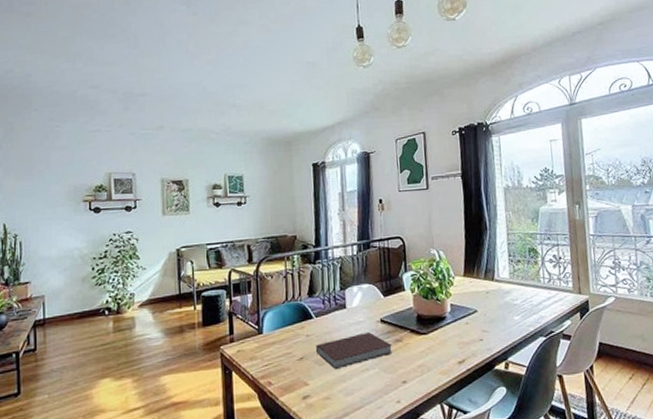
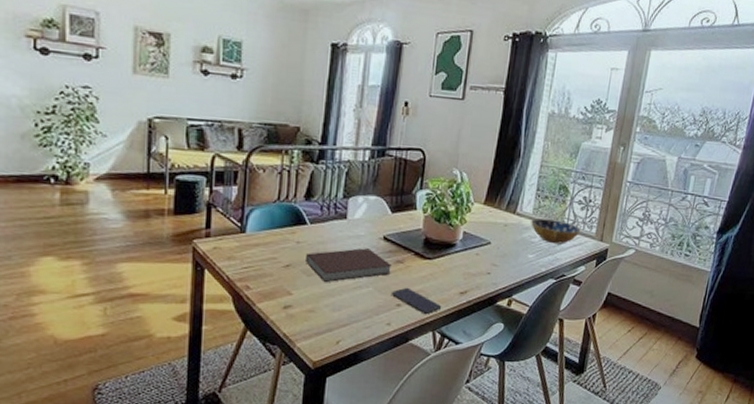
smartphone: none [395,363,445,388] -> present [390,287,442,315]
bowl: none [510,280,559,303] -> present [531,218,581,244]

